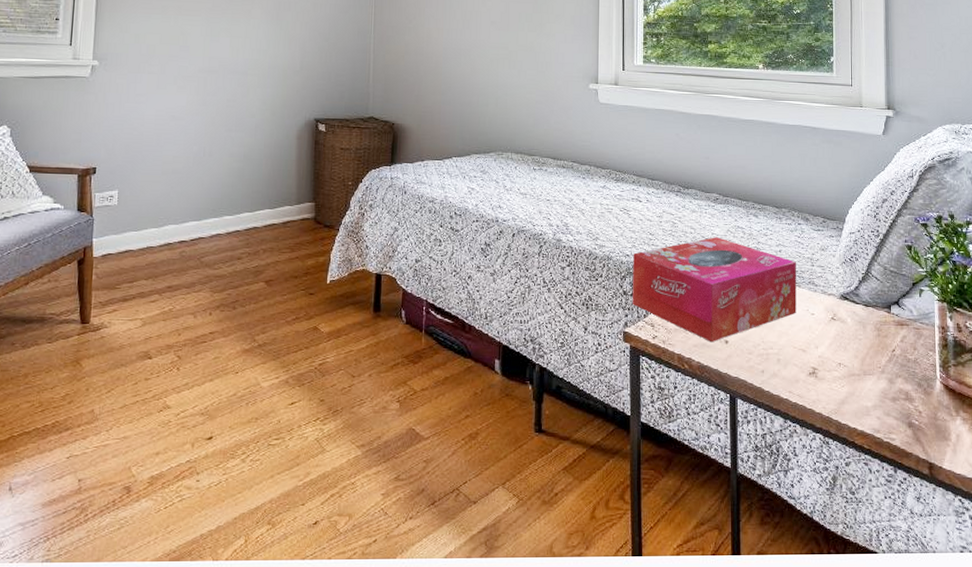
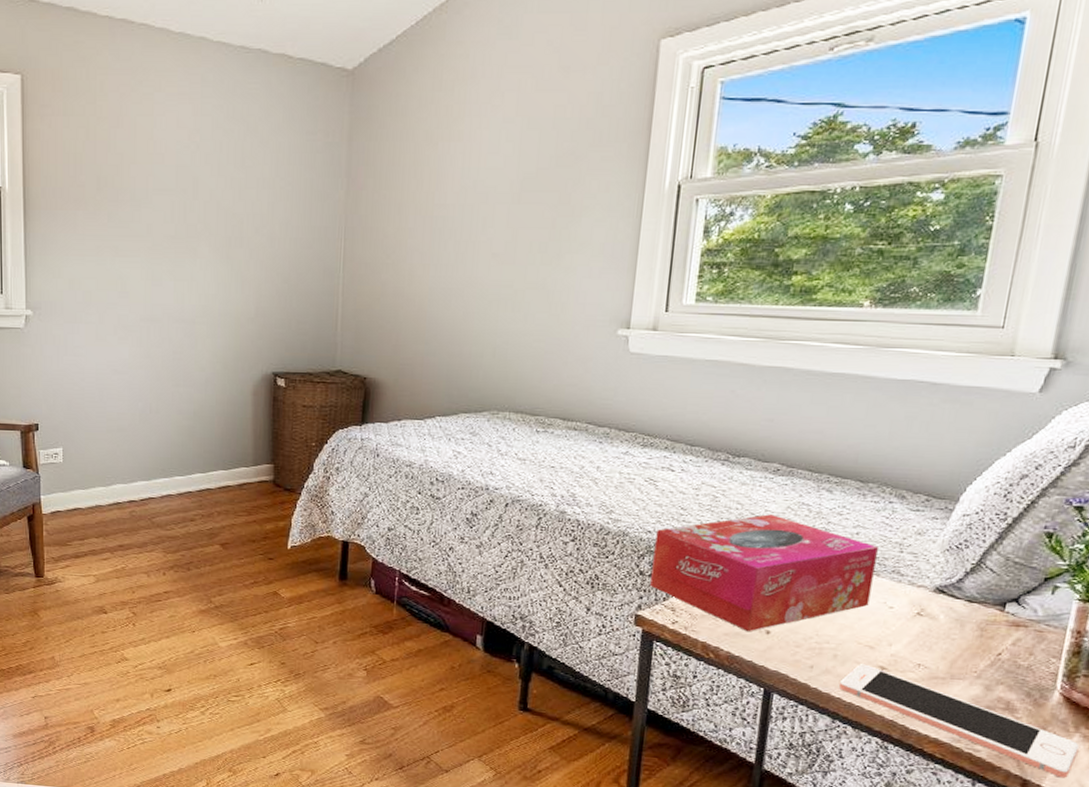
cell phone: none [786,366,962,459] -> present [839,664,1080,778]

